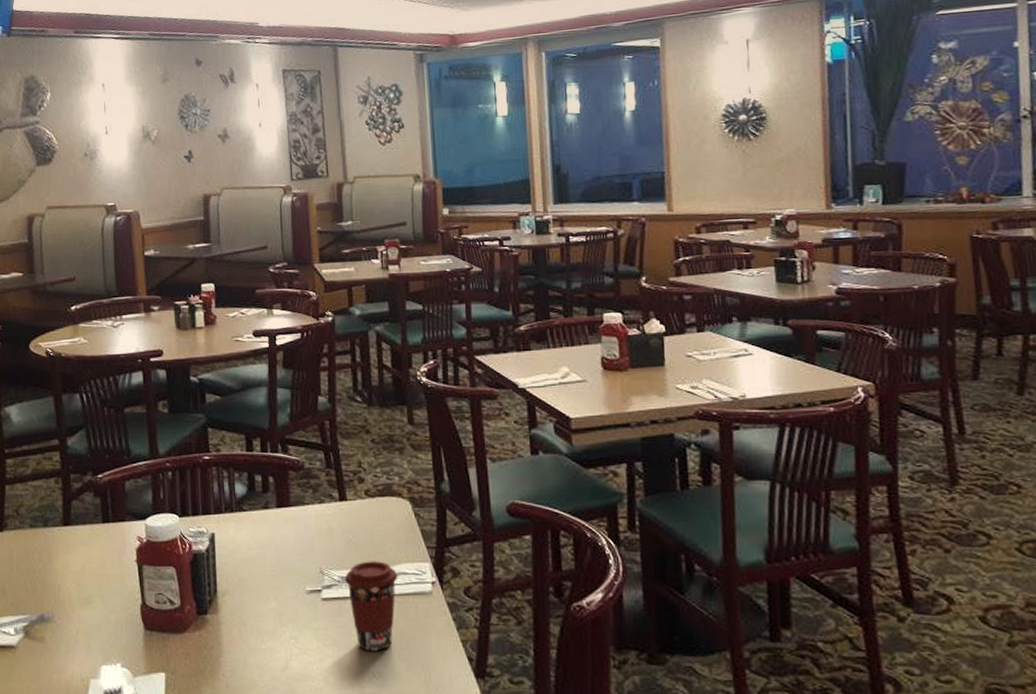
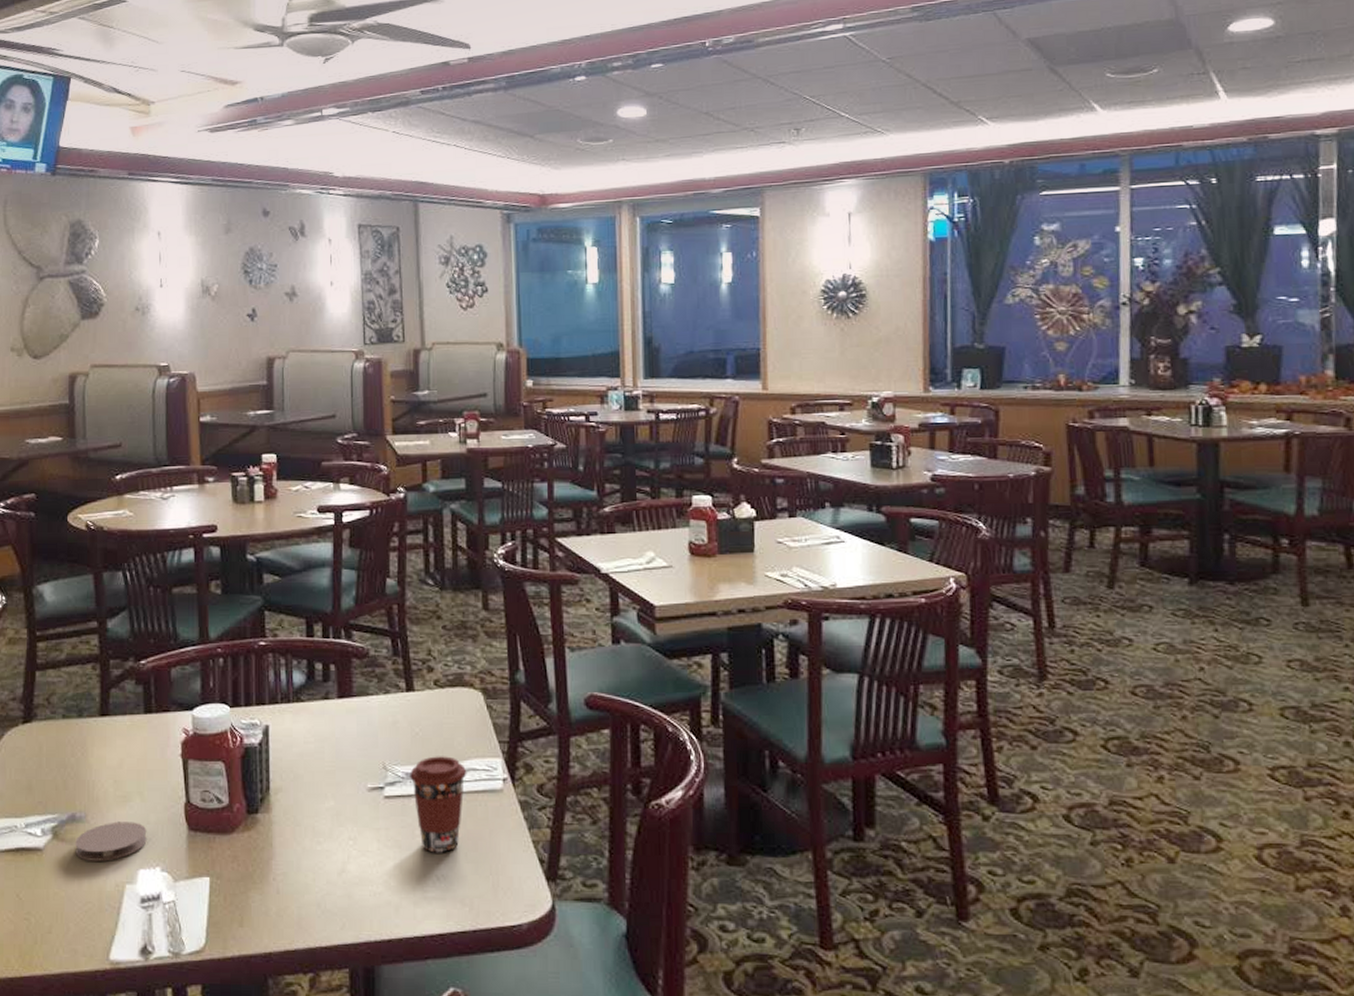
coaster: none [44,622,108,658] -> present [75,821,147,861]

